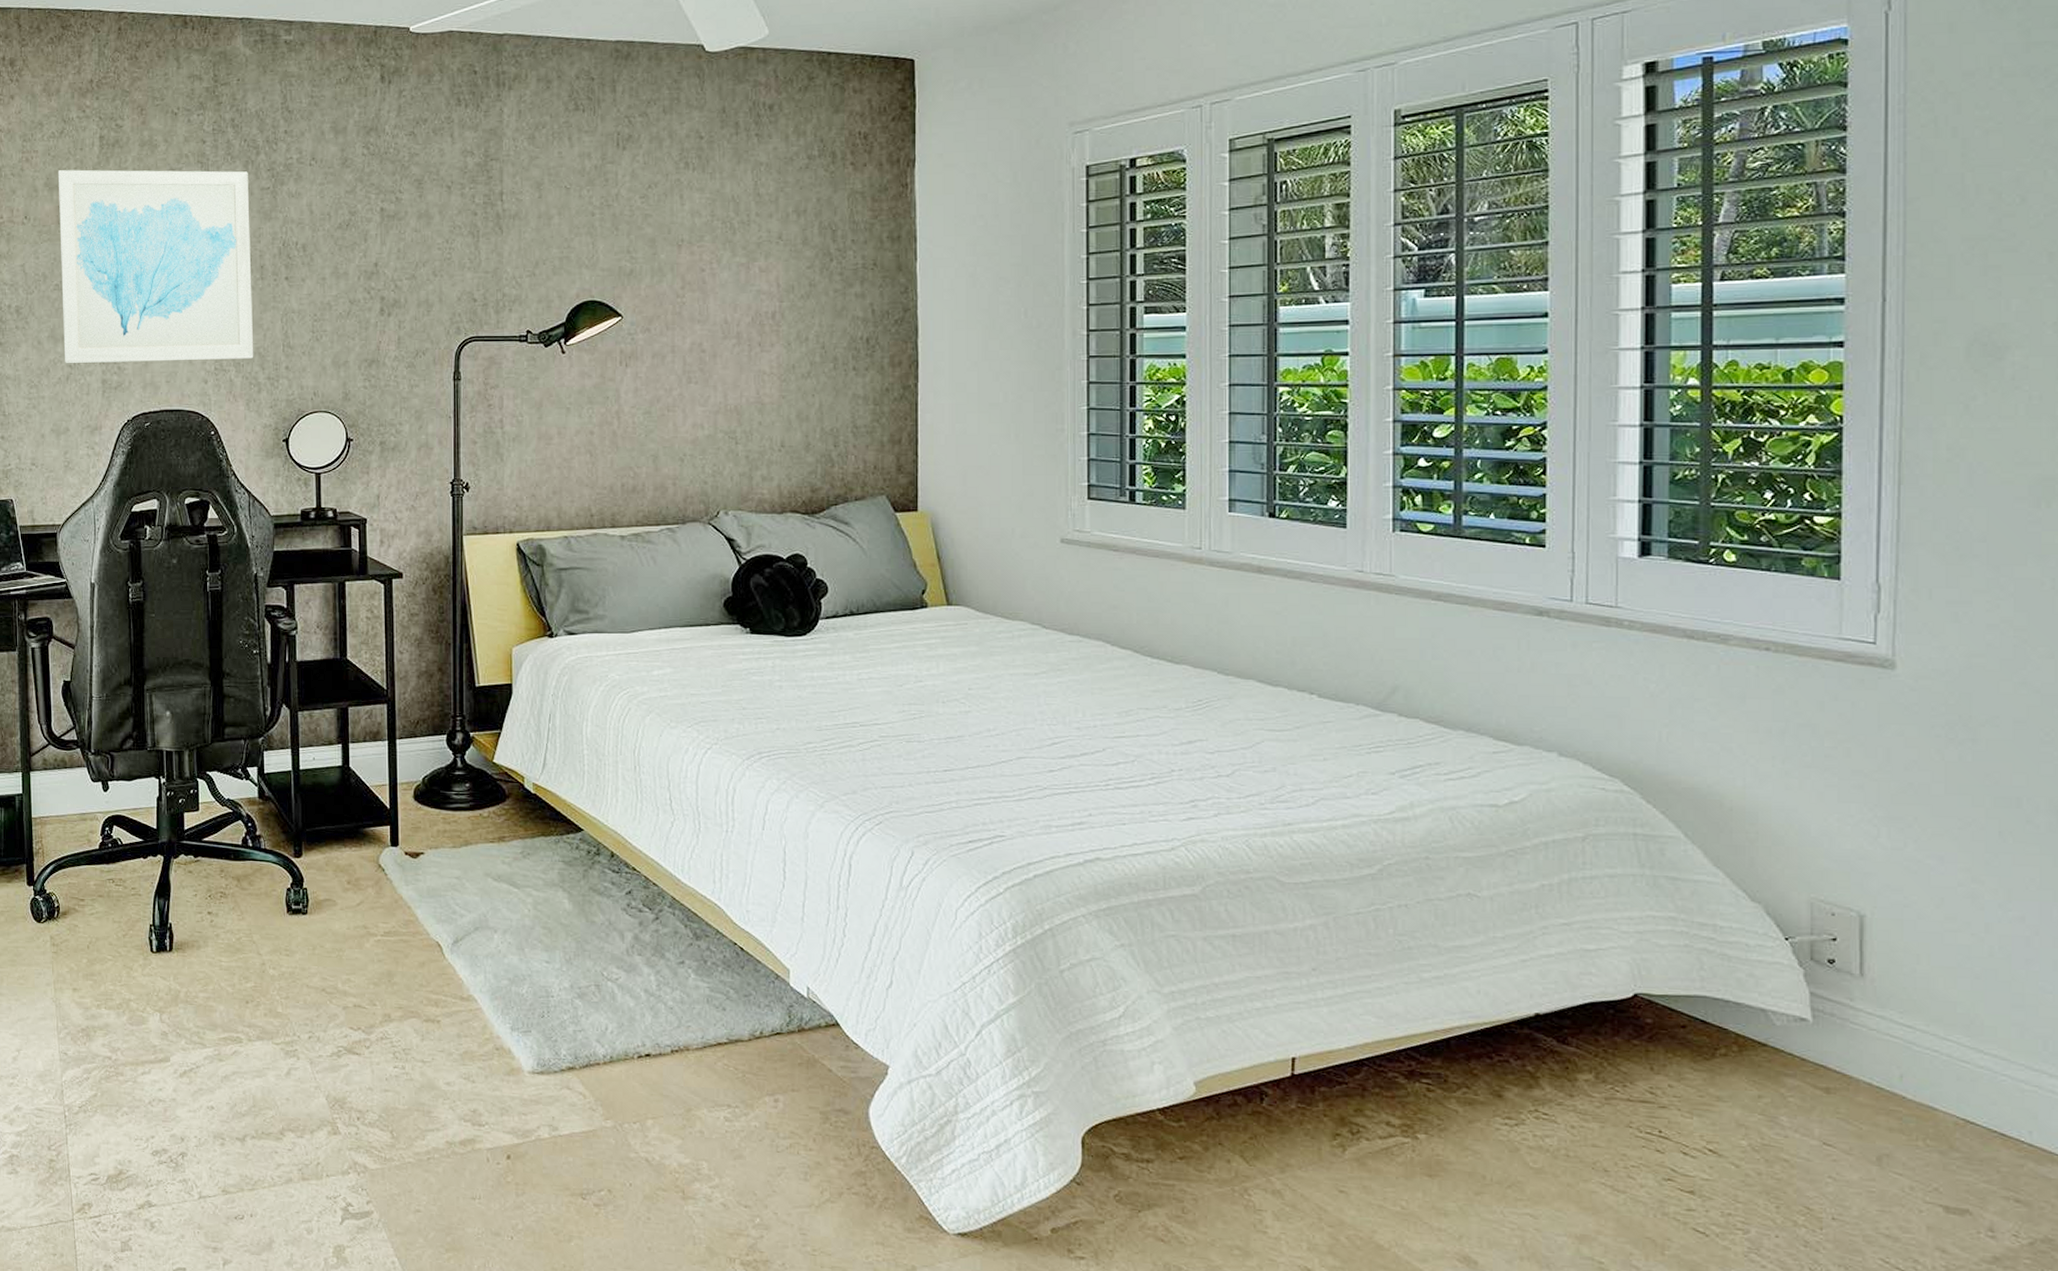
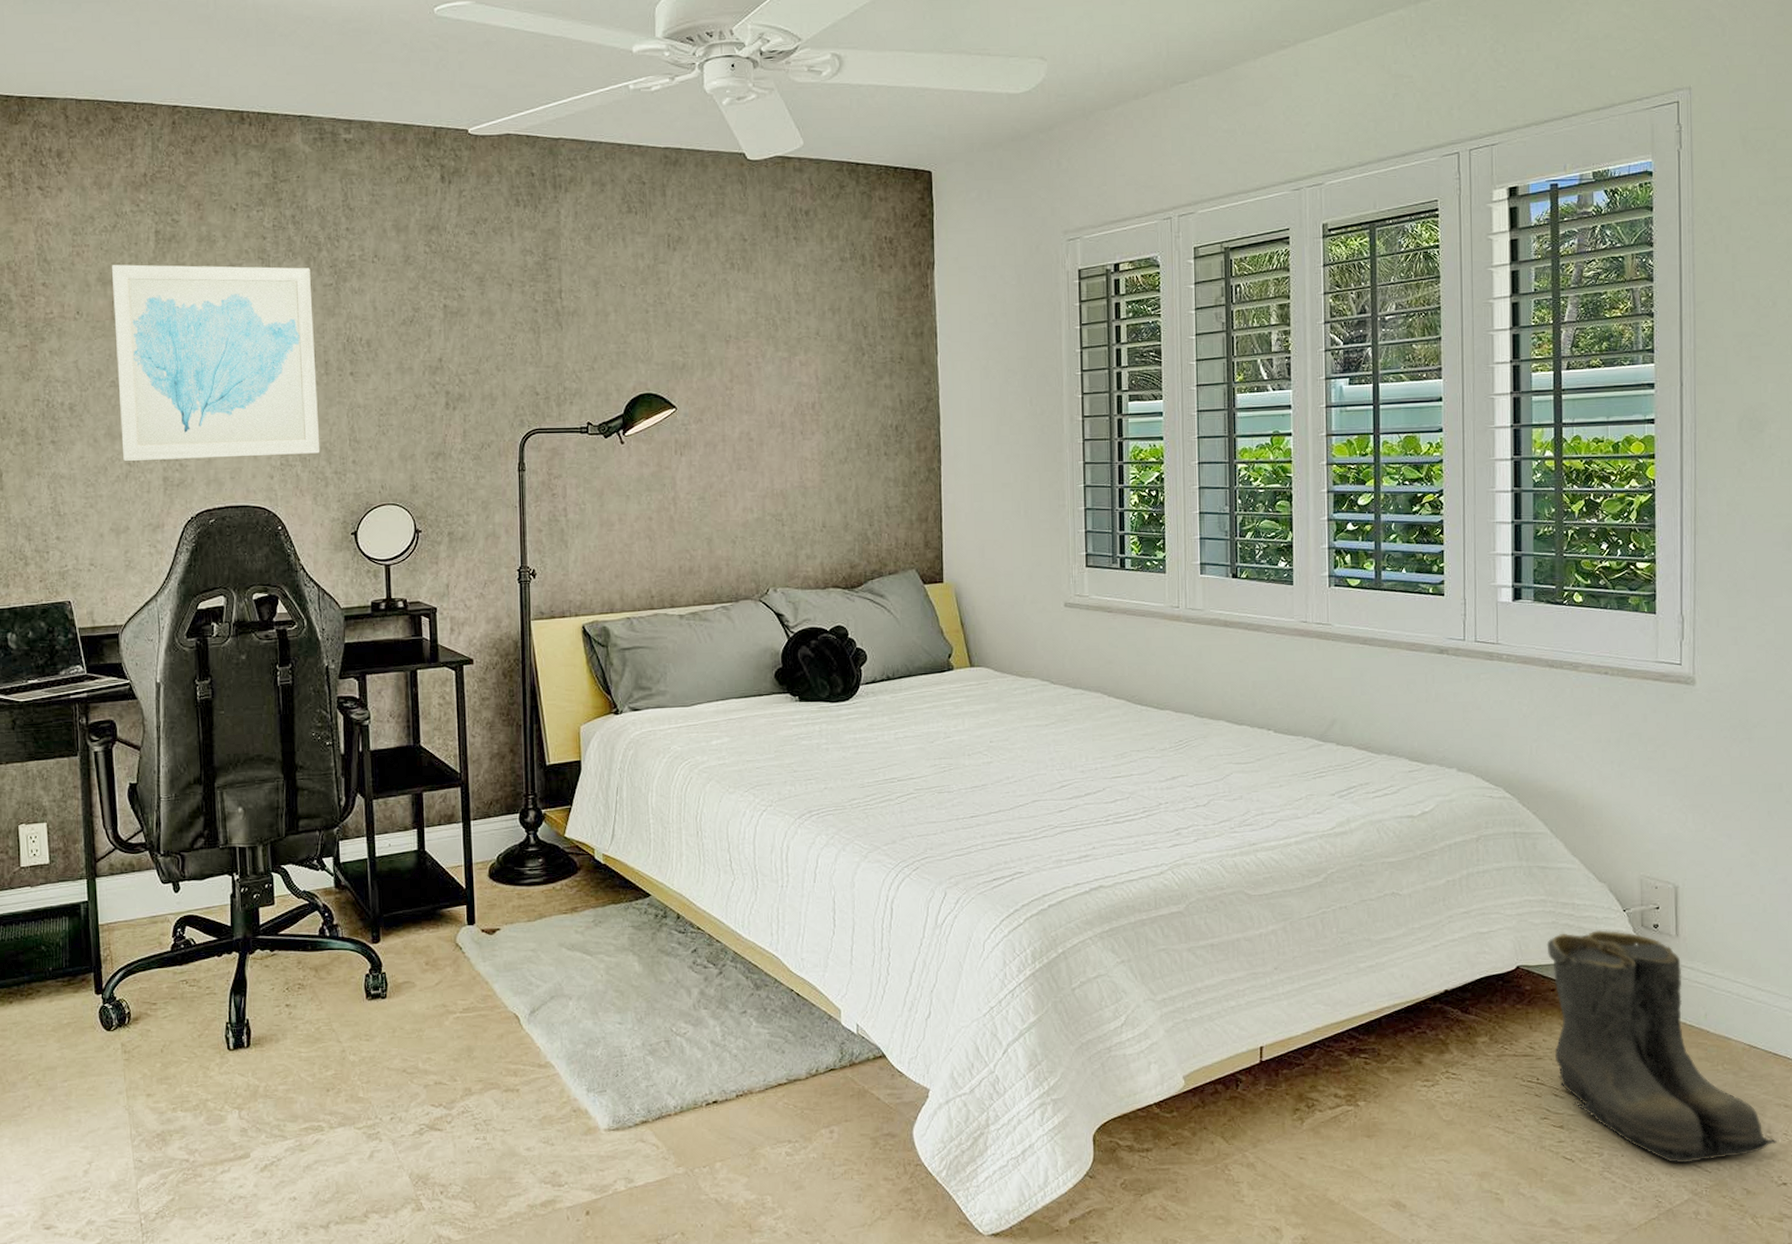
boots: none [1676,959,2003,1256] -> present [1547,929,1777,1164]

